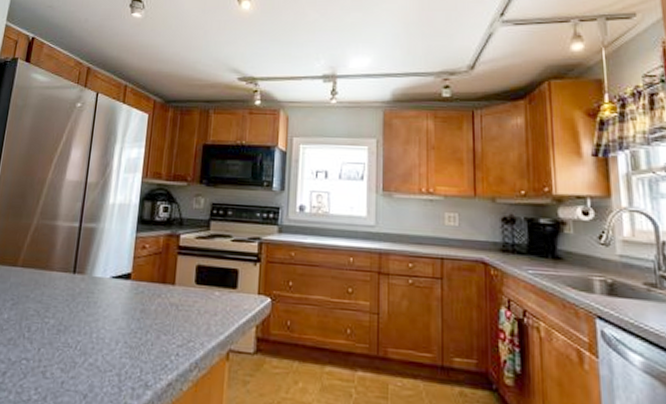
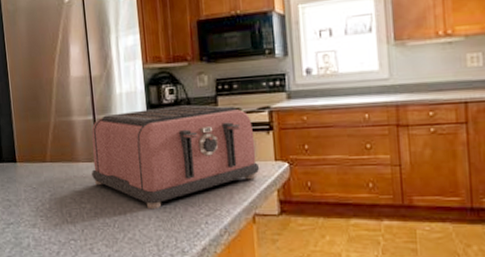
toaster: none [64,223,242,334] -> present [91,105,260,210]

